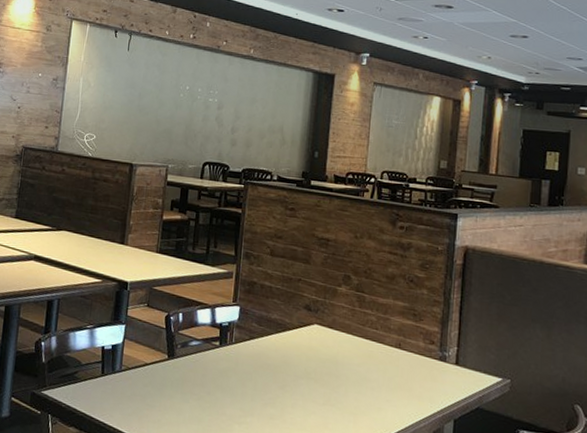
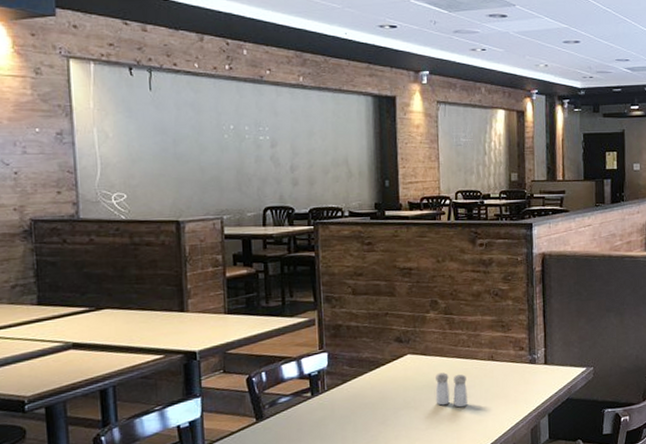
salt and pepper shaker: none [336,349,371,391] -> present [435,372,468,408]

